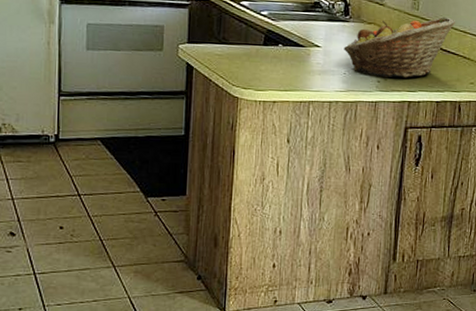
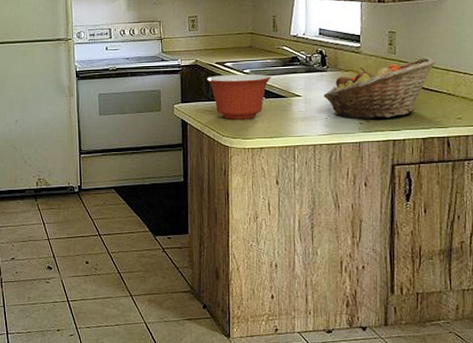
mixing bowl: none [219,15,290,68] -> present [206,73,271,119]

